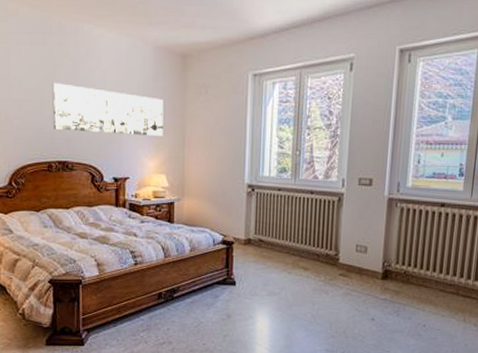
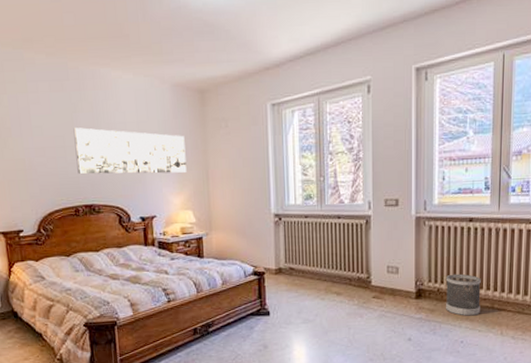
wastebasket: none [411,257,448,300] -> present [445,273,481,316]

